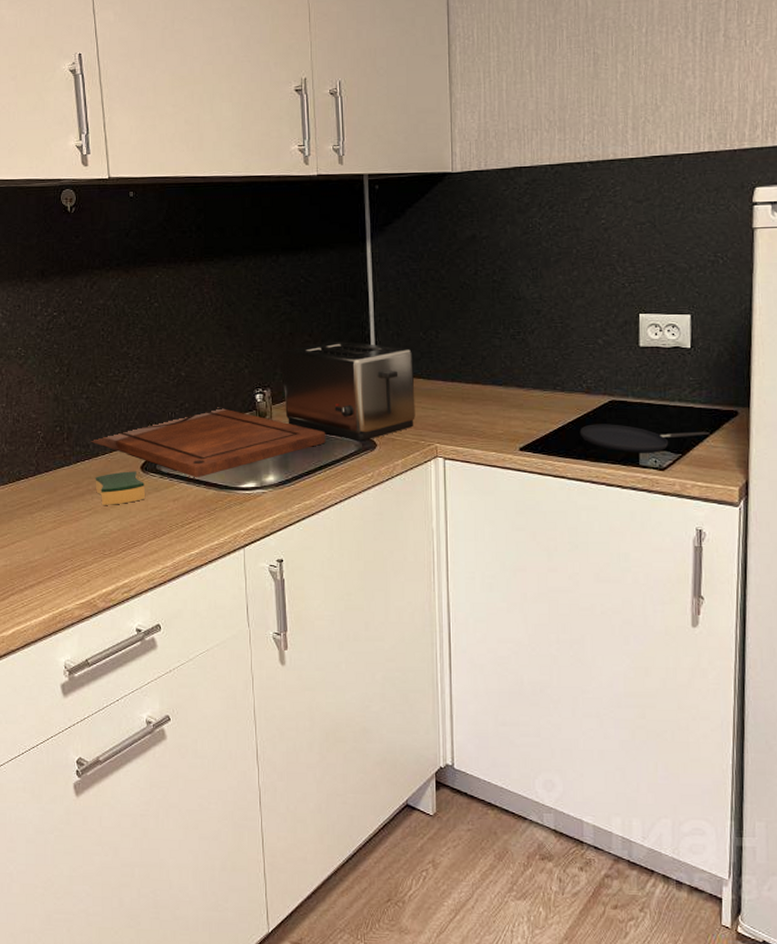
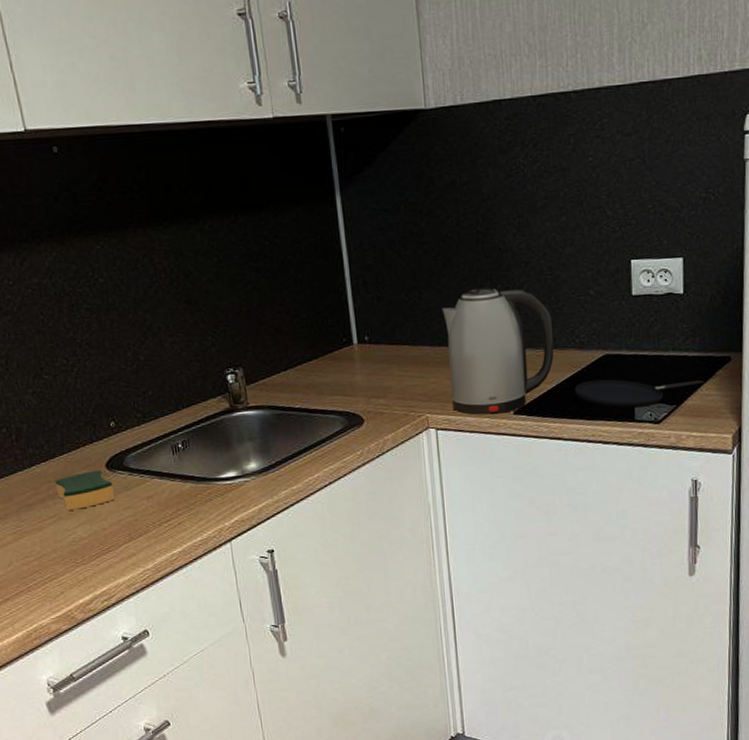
cutting board: present [90,407,326,478] -> none [44,392,309,472]
toaster: present [282,340,415,442] -> none [252,308,403,419]
kettle: none [456,330,562,449] -> present [441,287,554,416]

